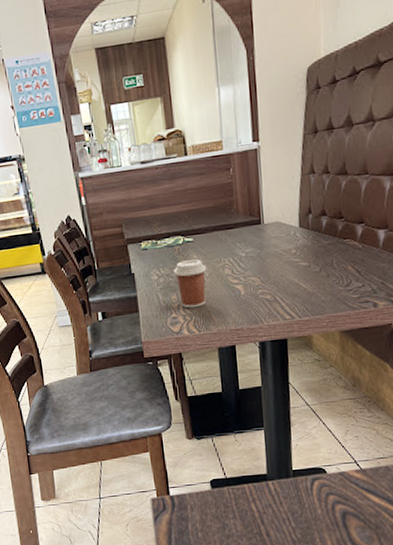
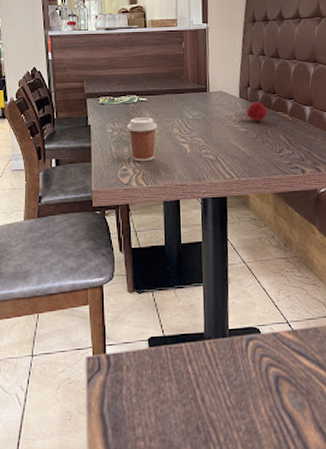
apple: none [307,229,333,254] -> present [246,102,268,122]

